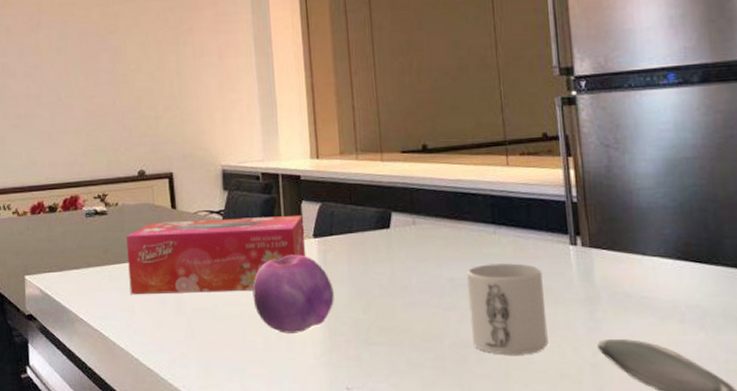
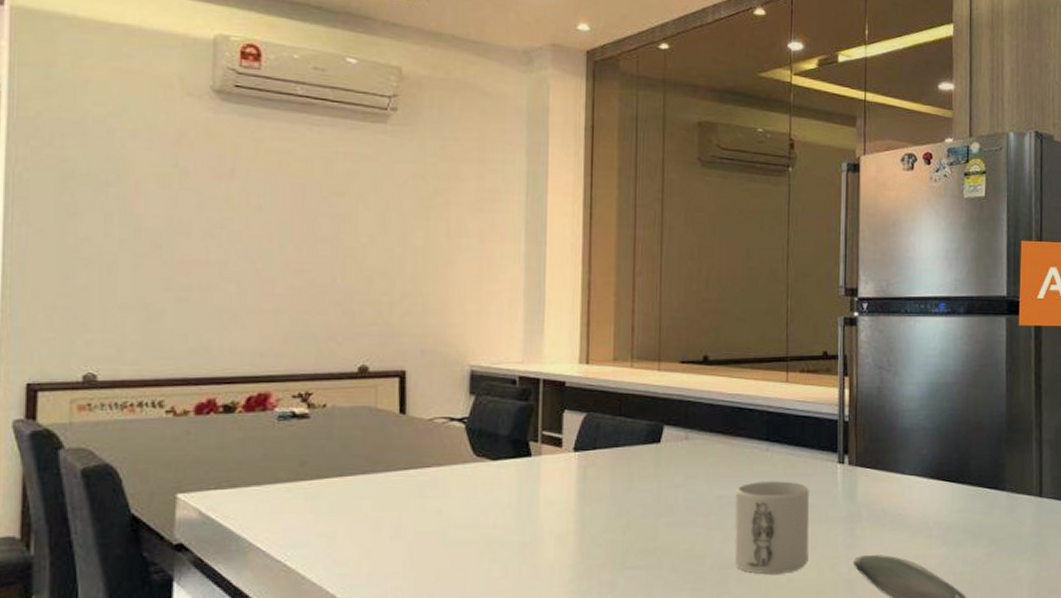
tissue box: present [126,216,306,295] -> none [332,427,564,518]
fruit: present [252,254,334,333] -> none [494,470,591,559]

